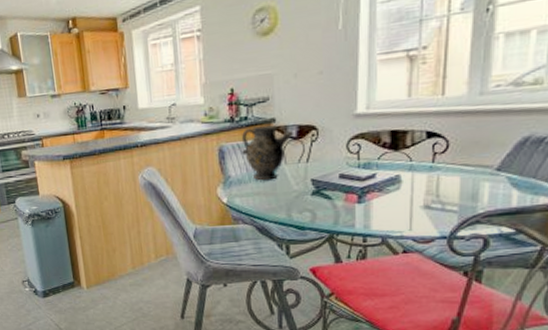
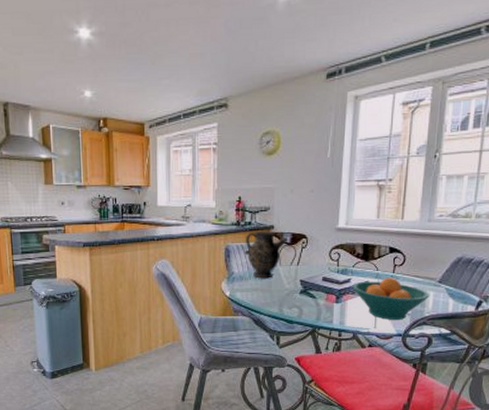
fruit bowl: none [378,168,485,220] -> present [352,277,430,320]

